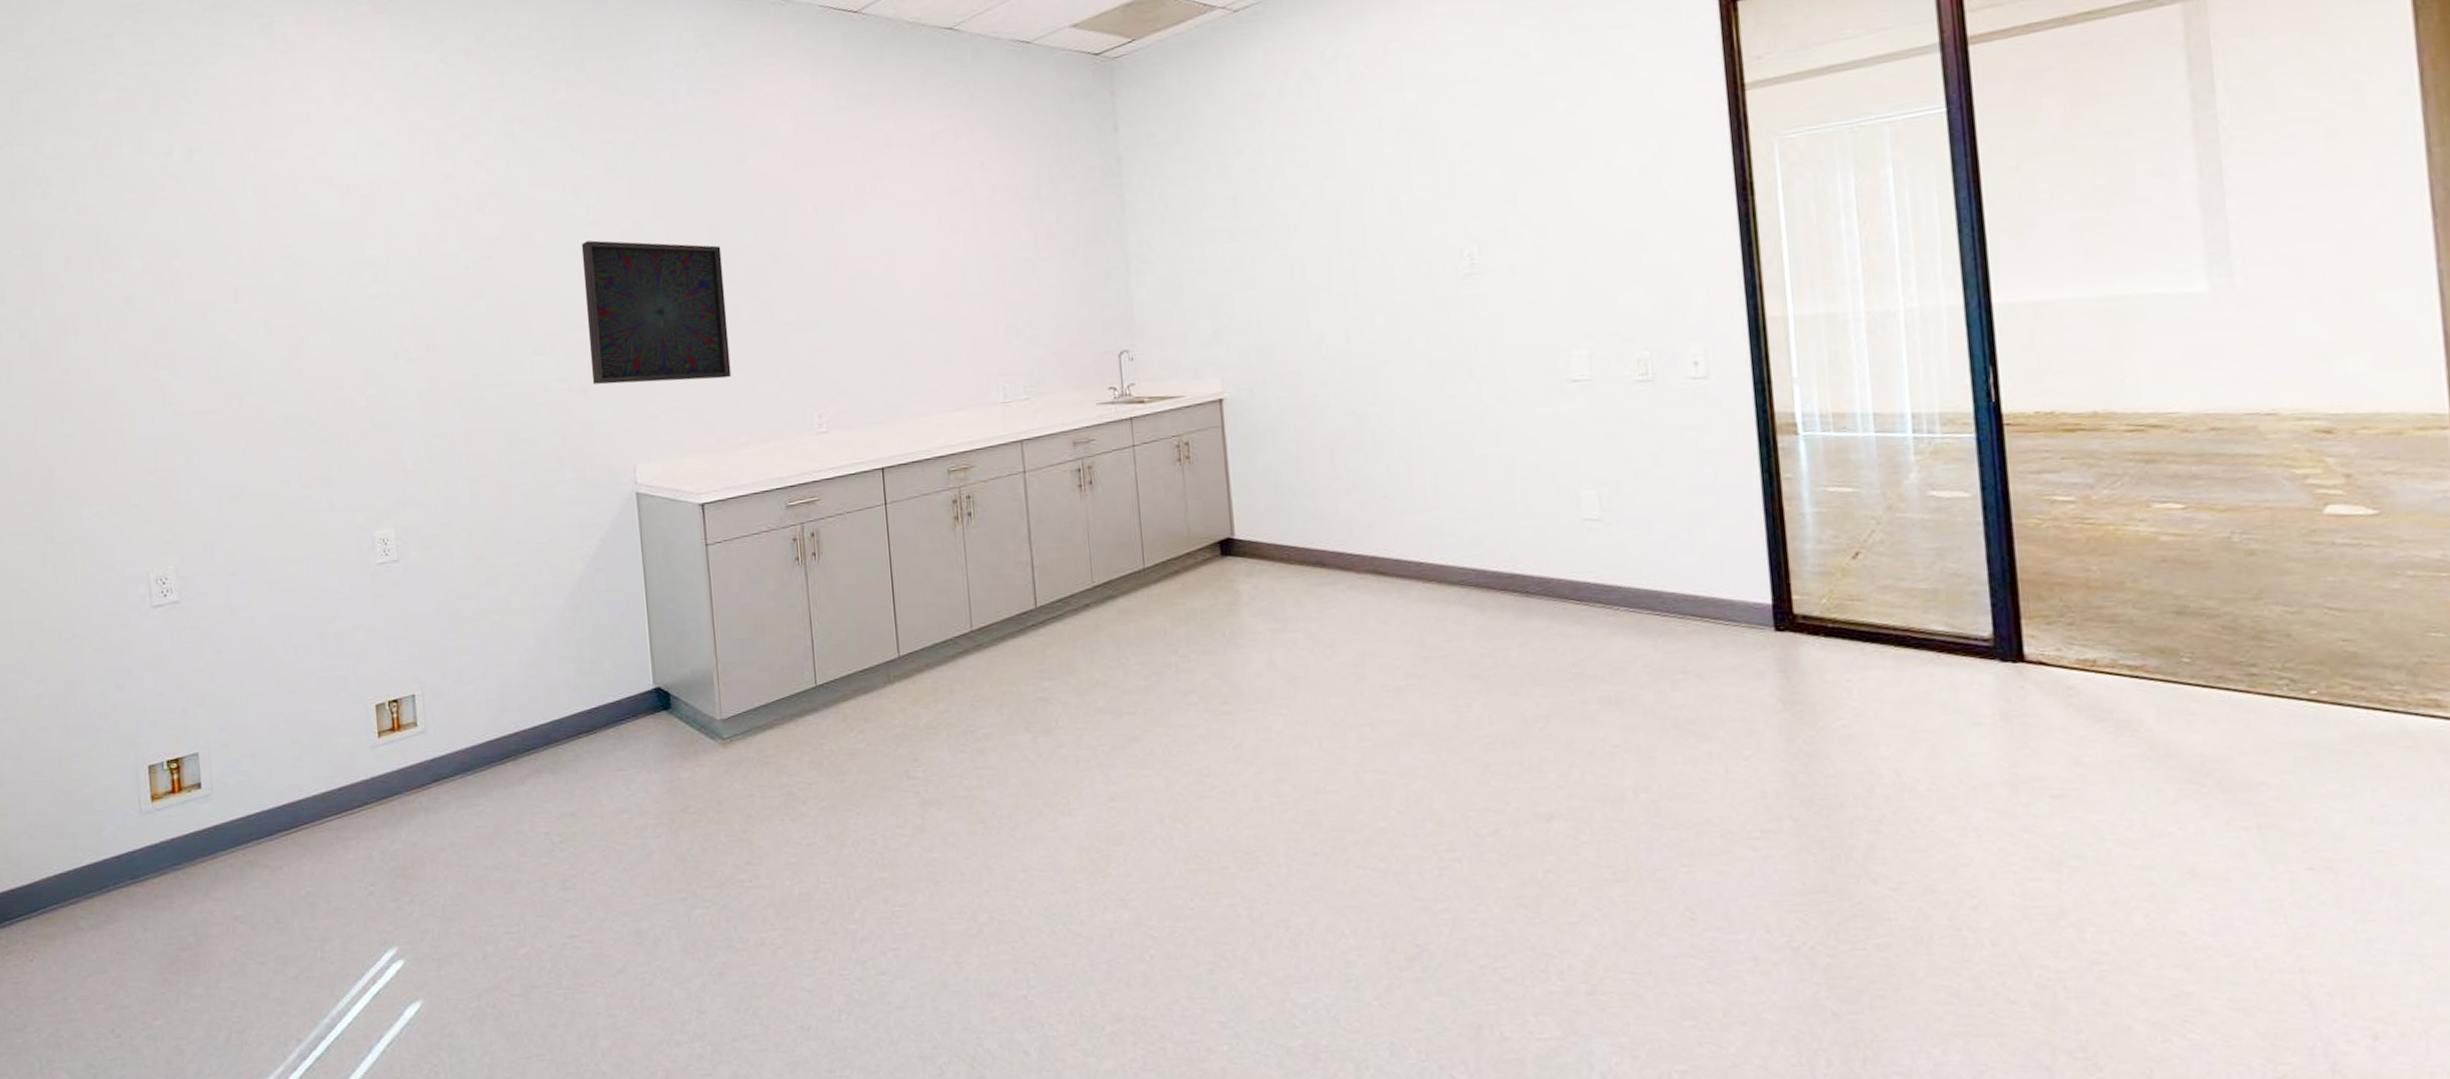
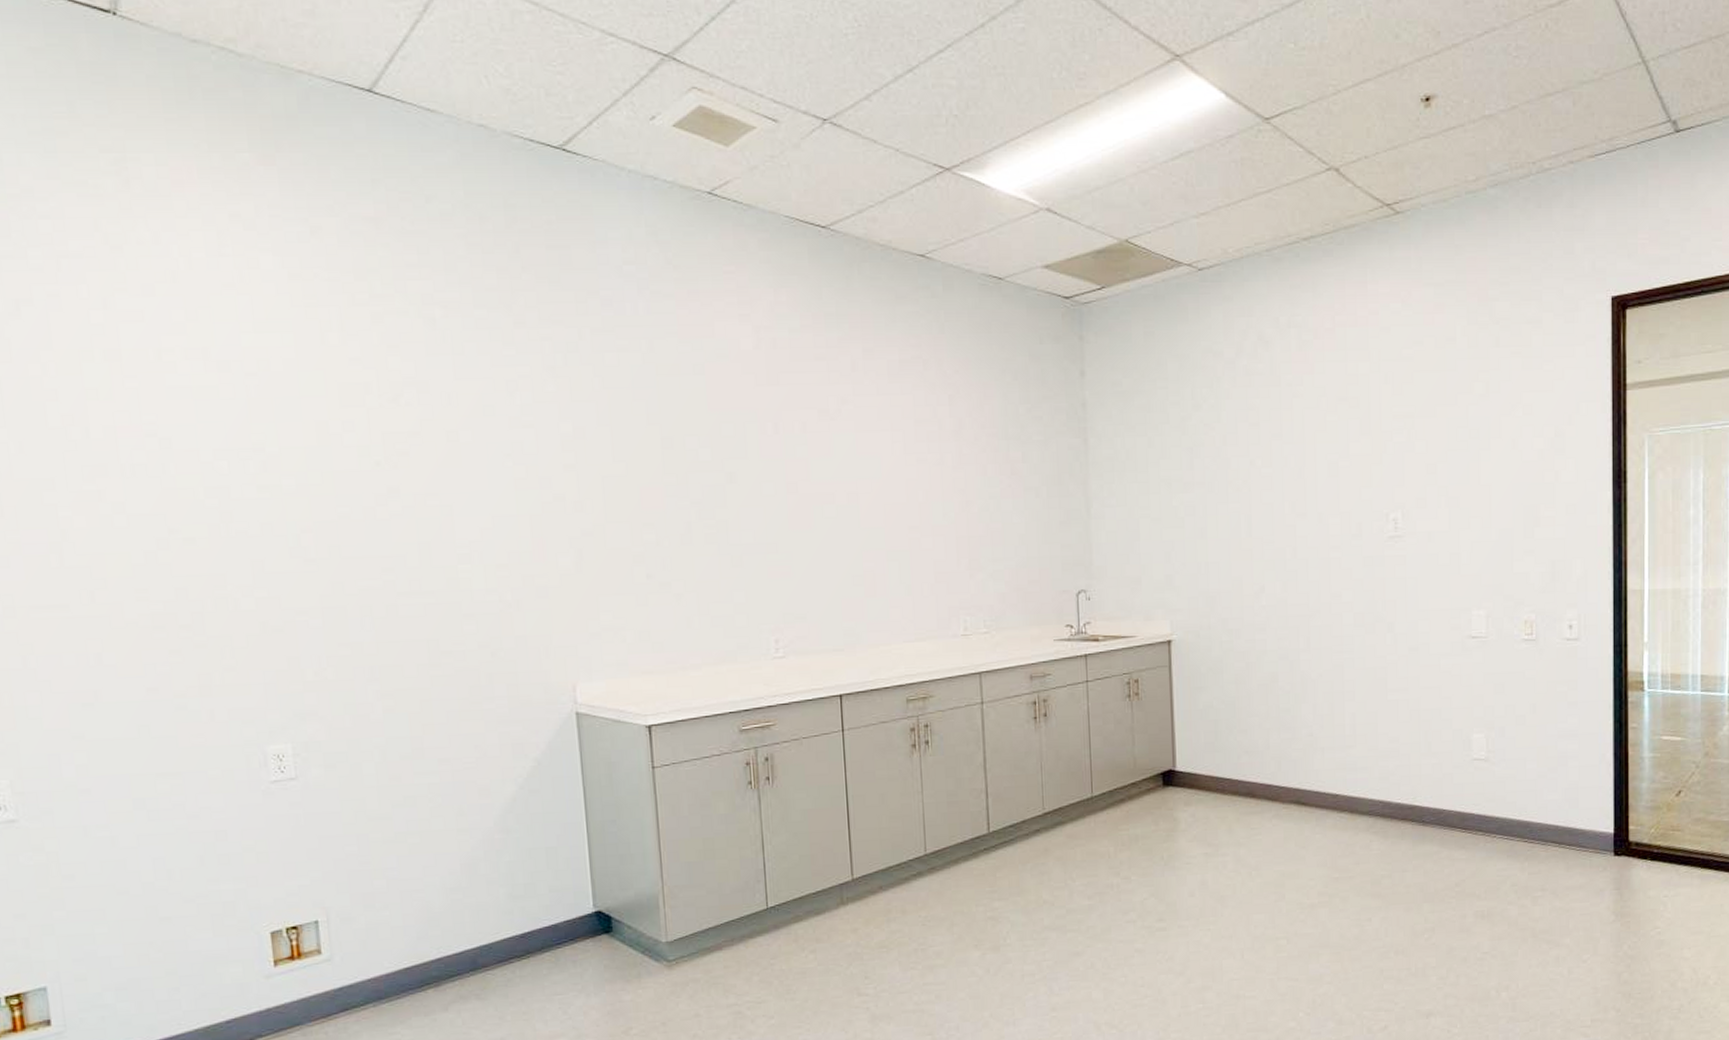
monitor: present [581,240,732,385] -> none [514,444,683,598]

